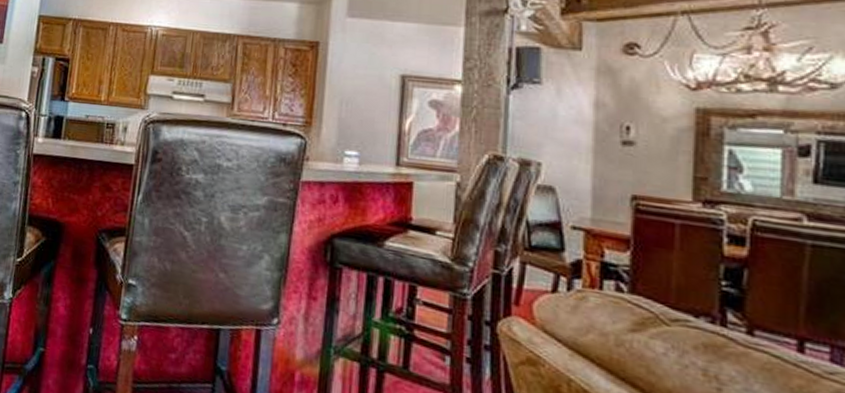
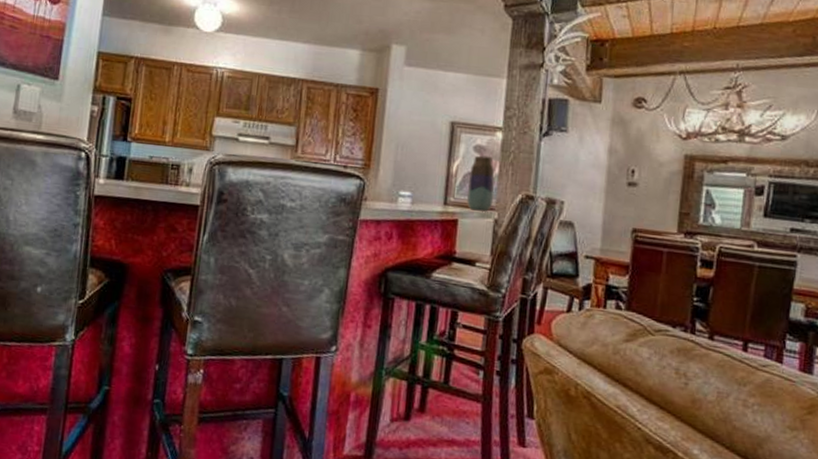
vase: none [422,111,455,175] -> present [466,155,495,213]

